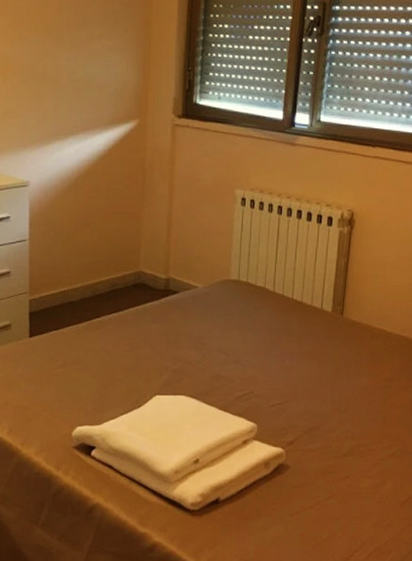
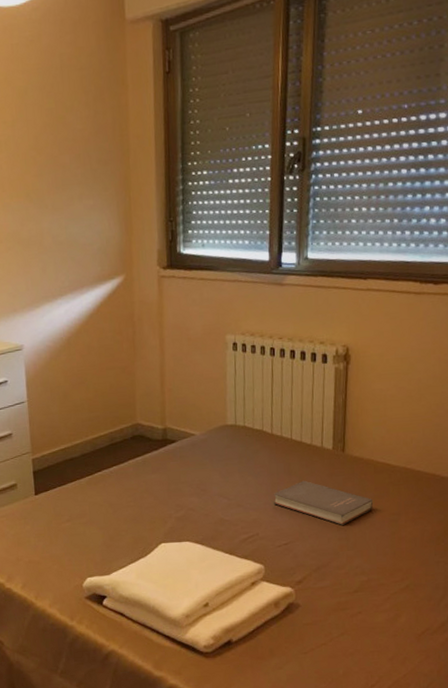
book: none [270,341,368,388] -> present [273,480,374,525]

